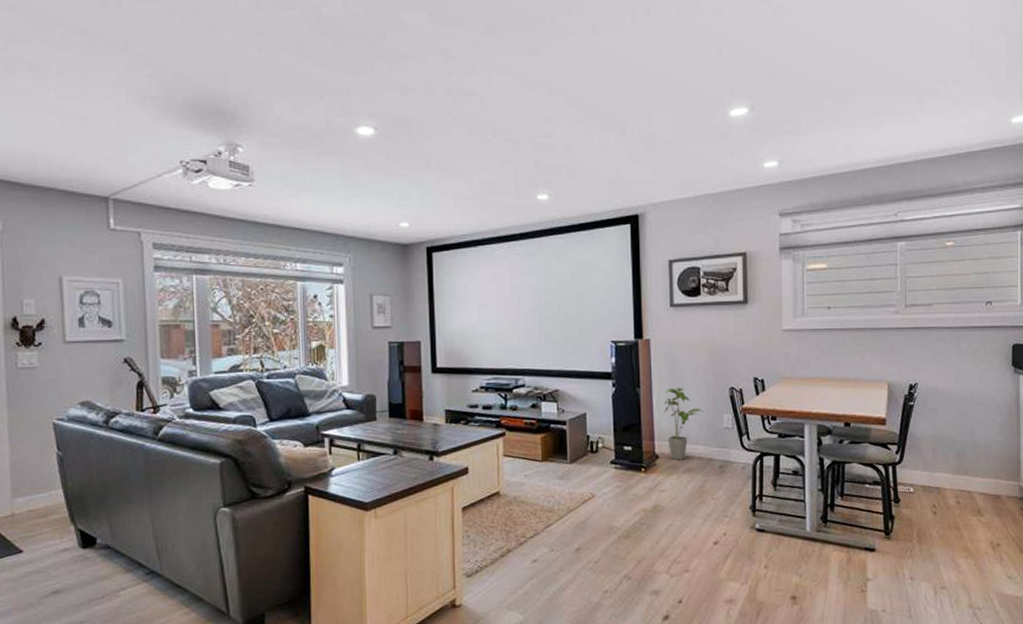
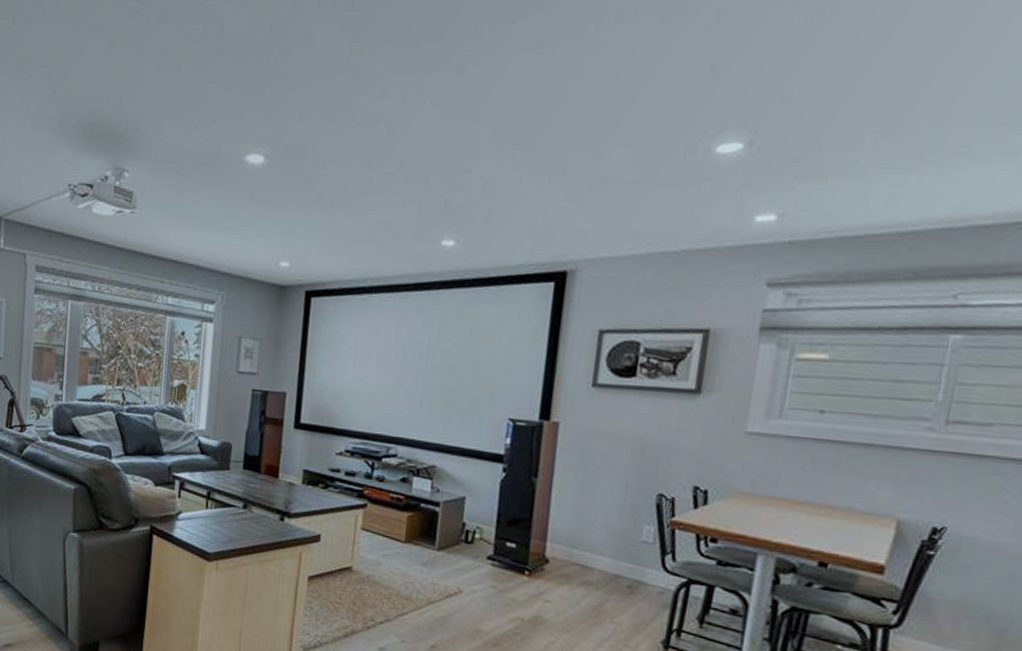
house plant: present [663,387,704,460] -> none [563,484,618,570]

